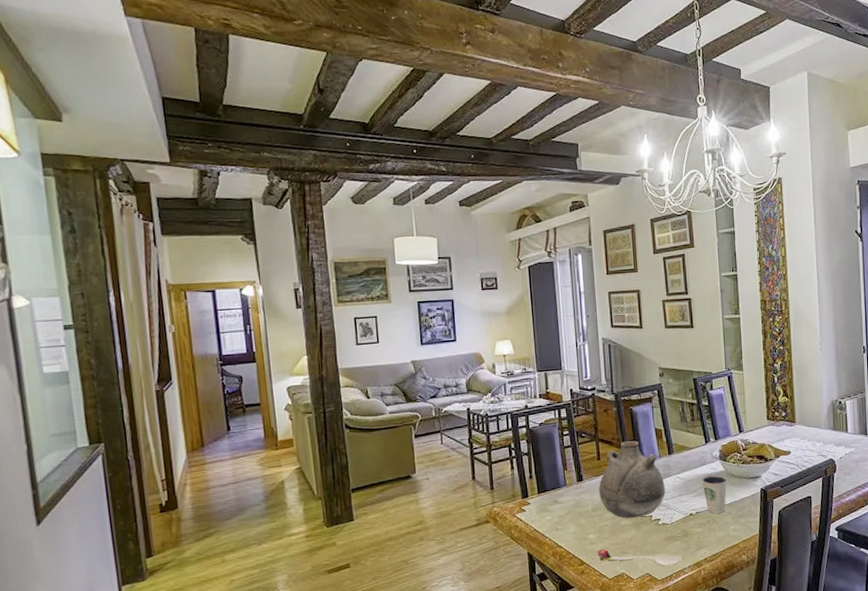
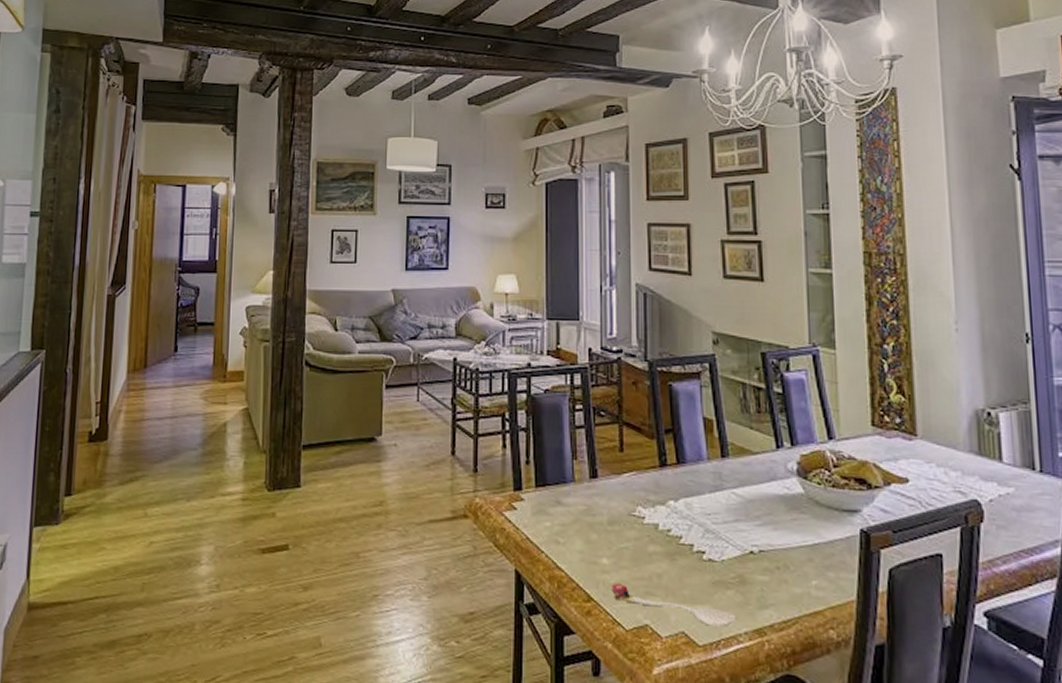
vase: present [599,441,665,519] -> none [619,430,714,545]
dixie cup: present [701,475,727,514] -> none [768,498,808,558]

